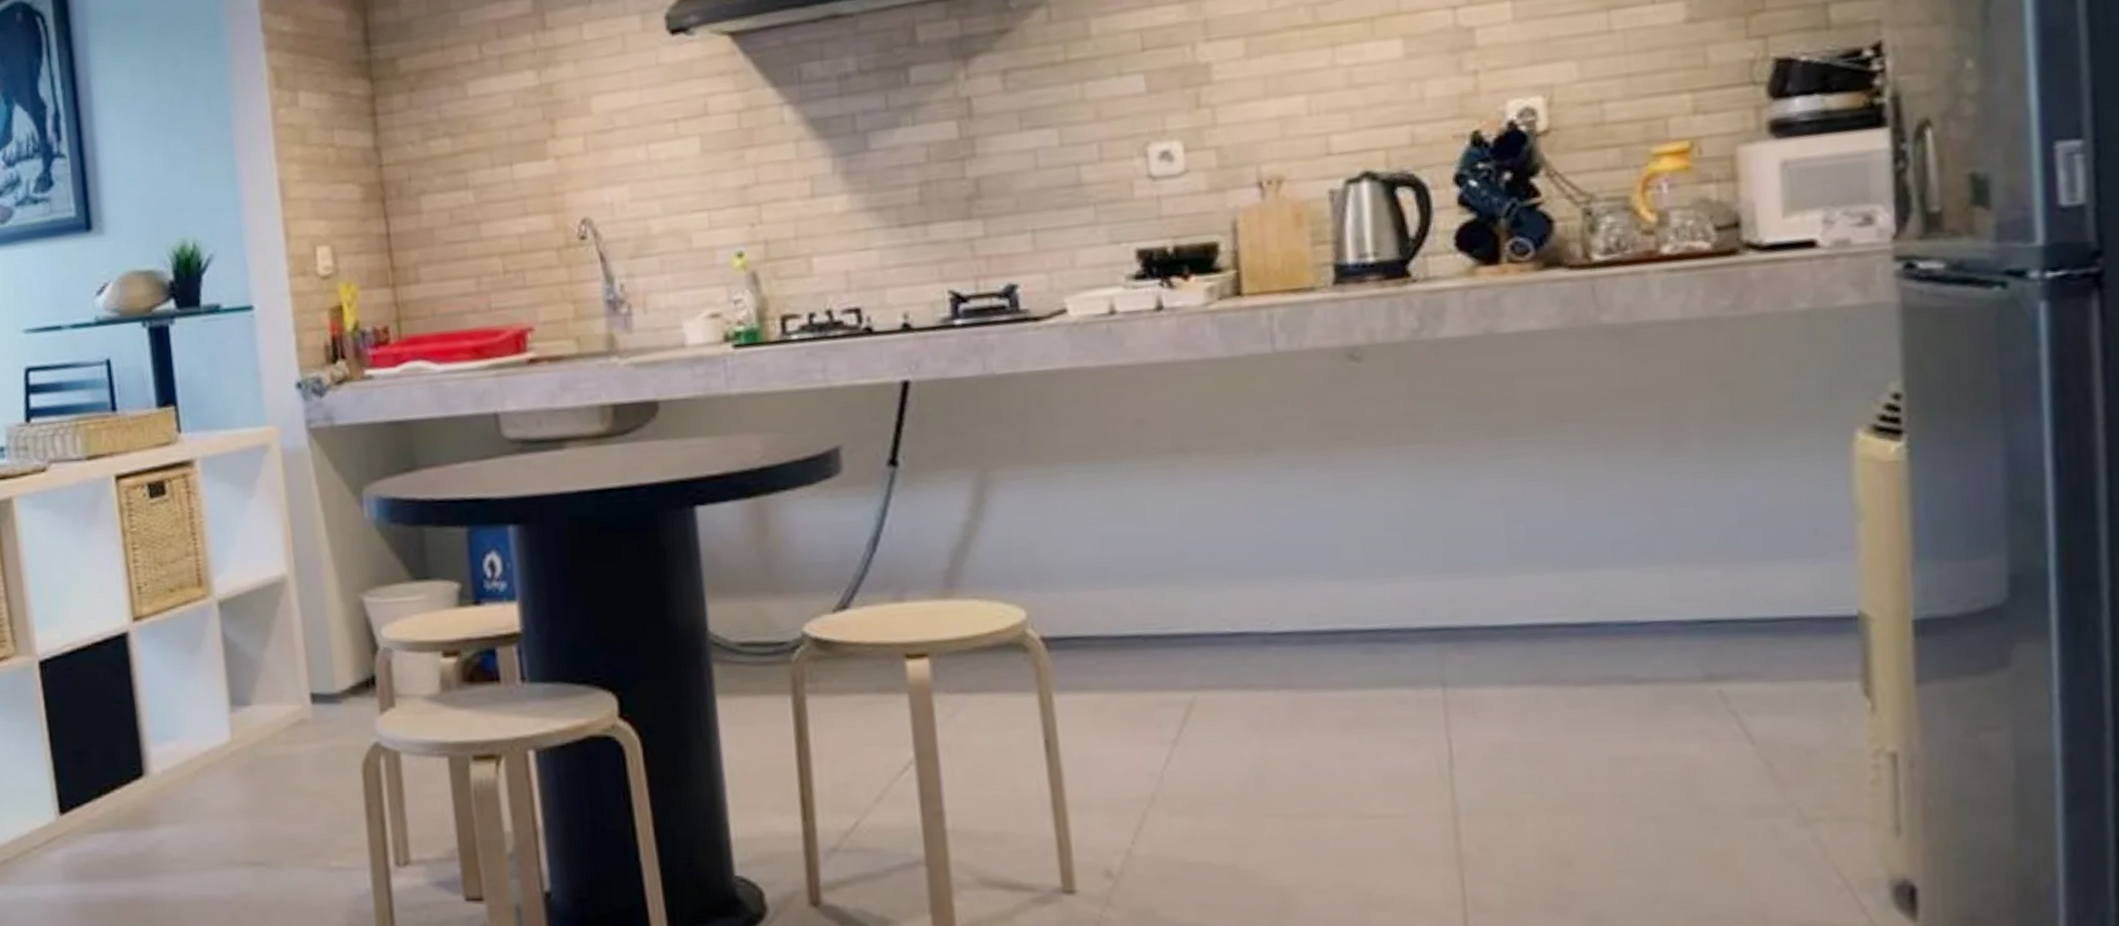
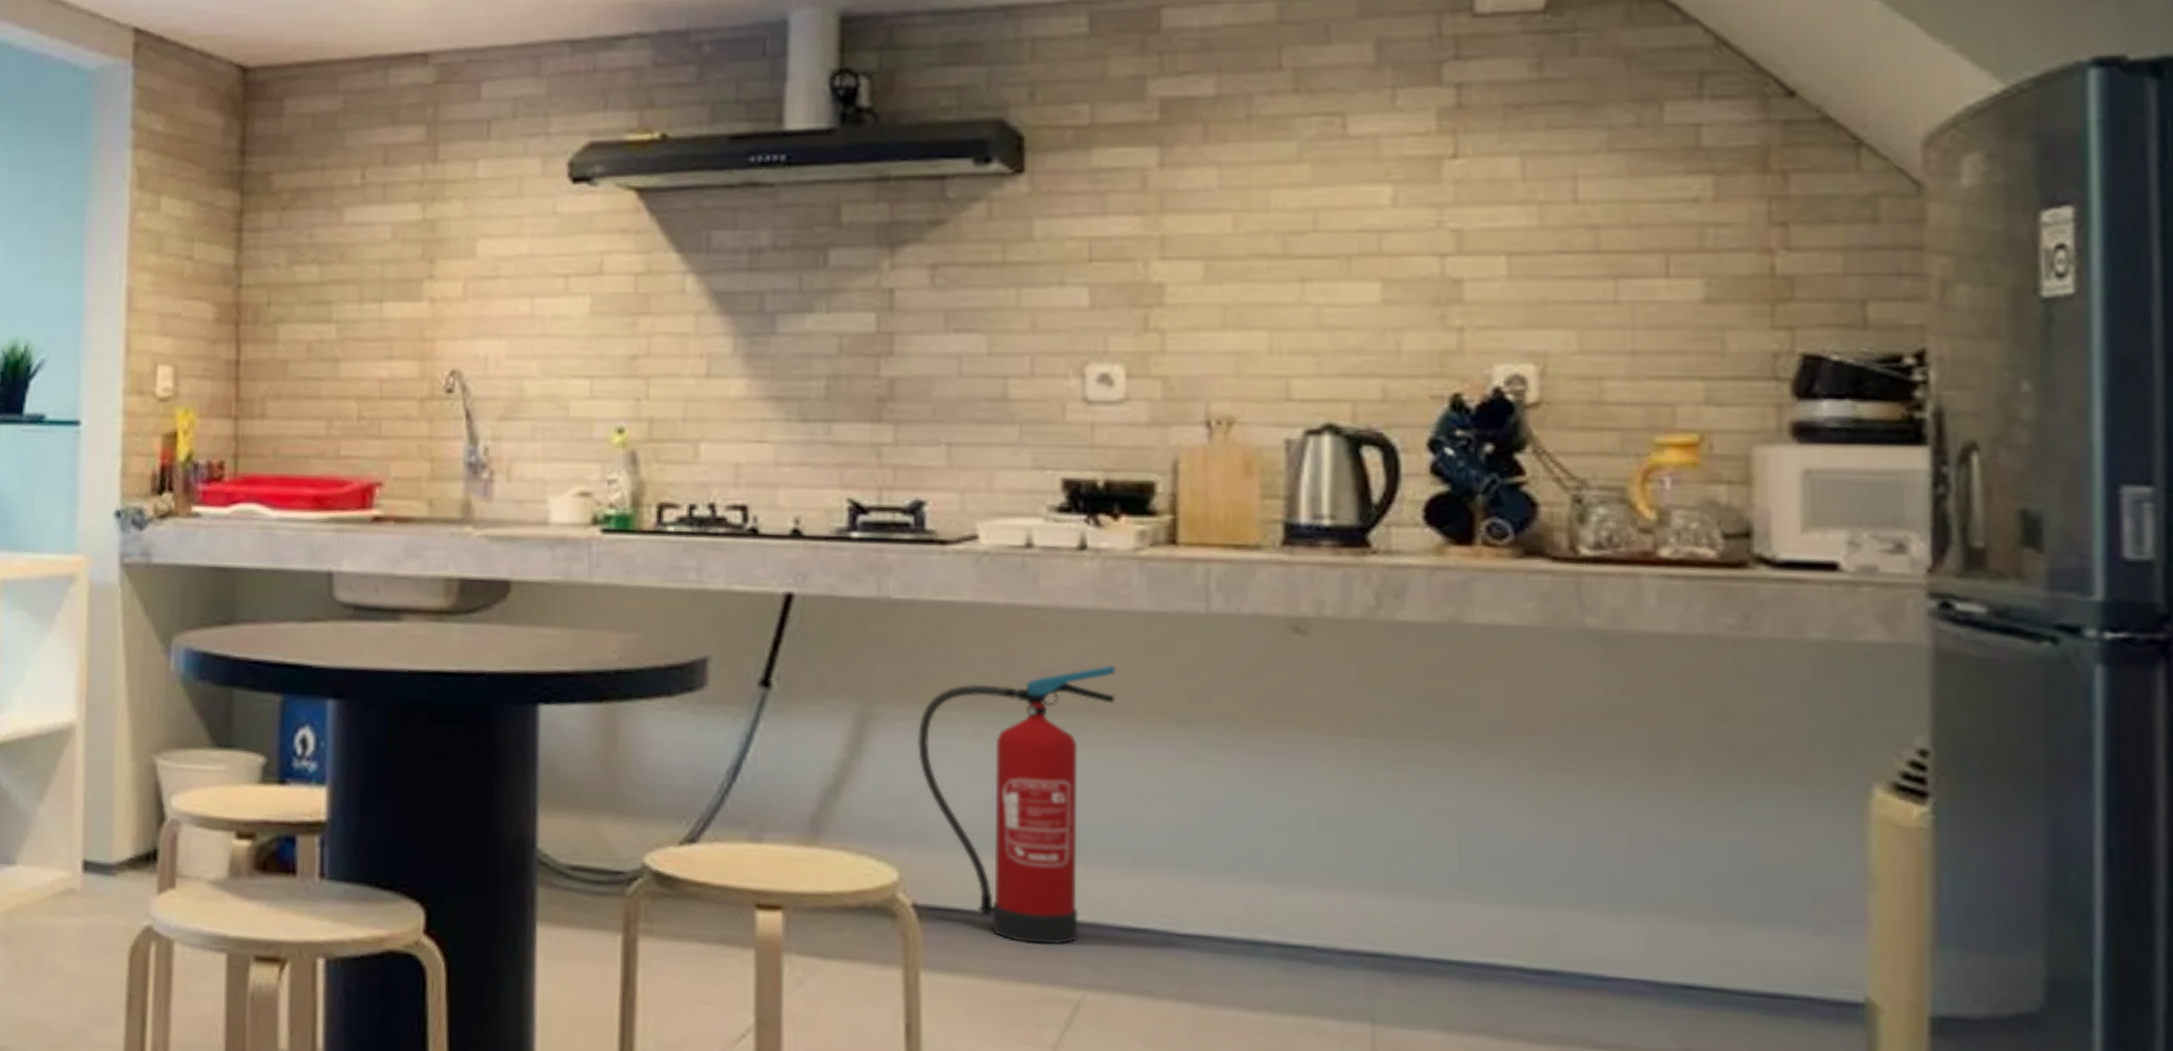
fire extinguisher: none [1030,409,1201,658] -> present [918,666,1116,945]

